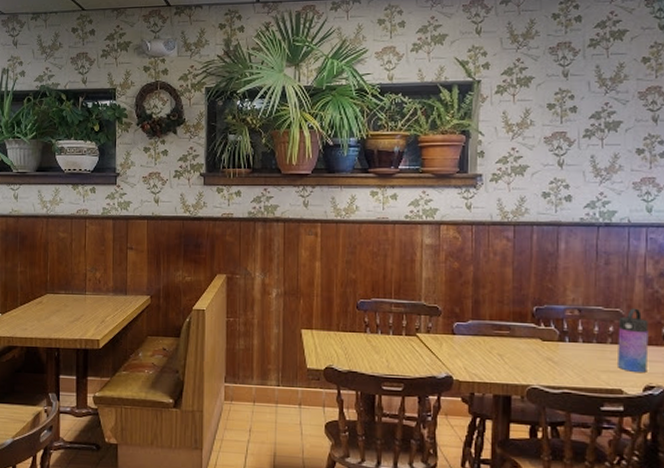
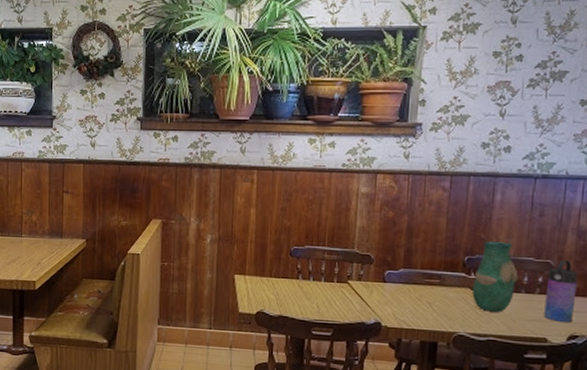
vase: none [543,291,589,363] -> present [472,241,519,312]

